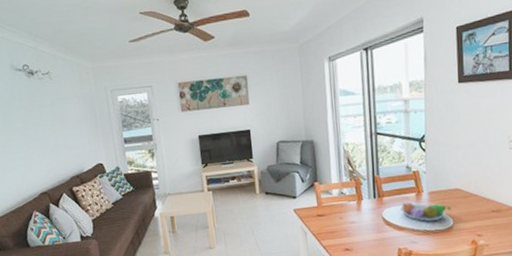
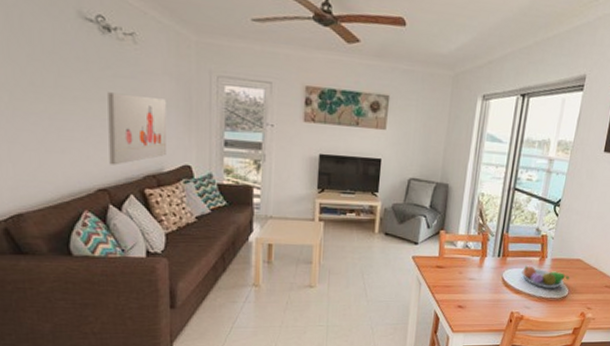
wall art: none [37,116,84,173] -> present [108,92,166,166]

